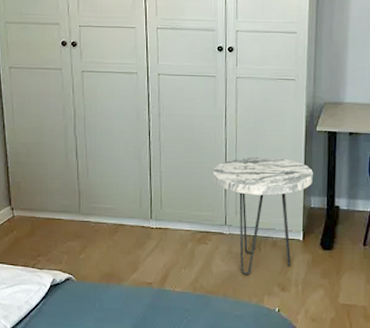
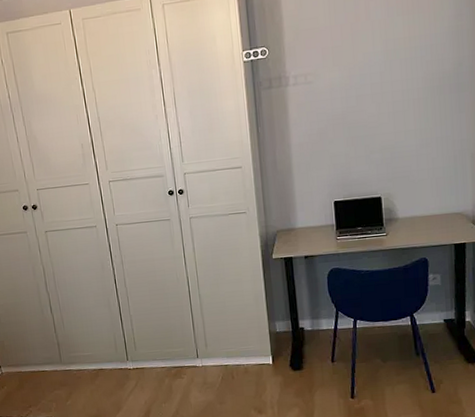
side table: present [212,157,313,276] -> none [179,289,275,403]

